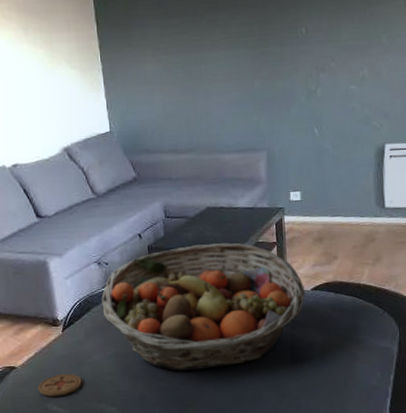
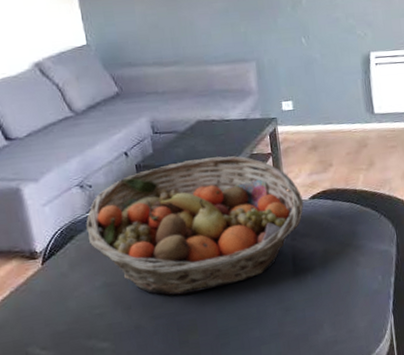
coaster: present [38,374,82,397] -> none [15,310,68,339]

